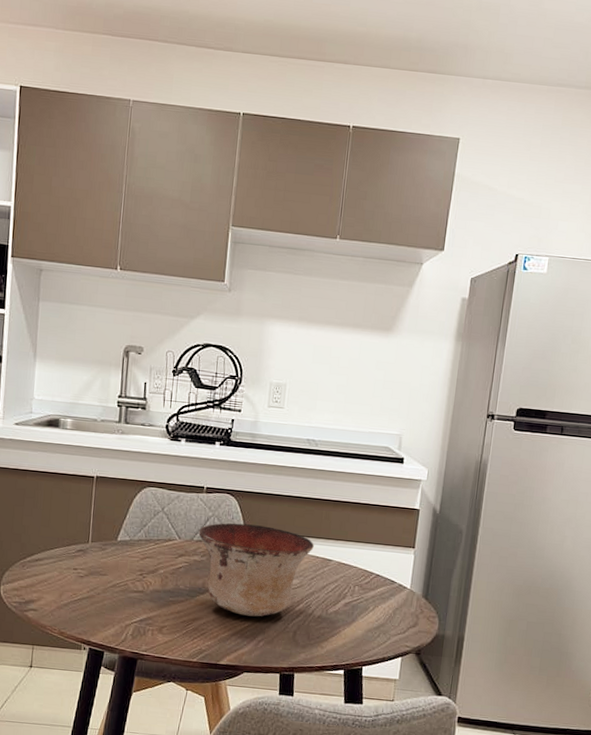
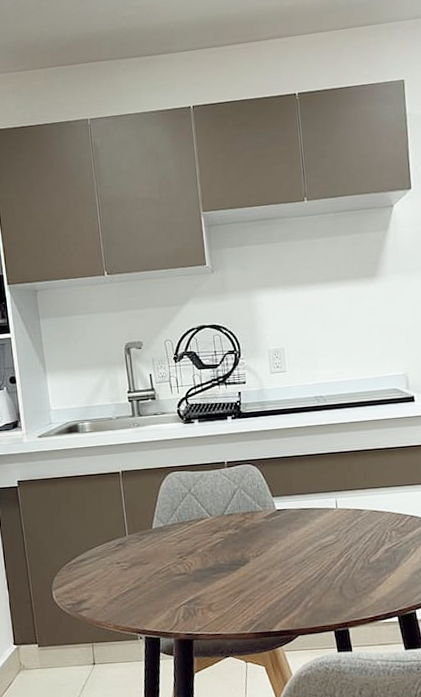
bowl: present [198,523,314,617] -> none [228,488,343,580]

